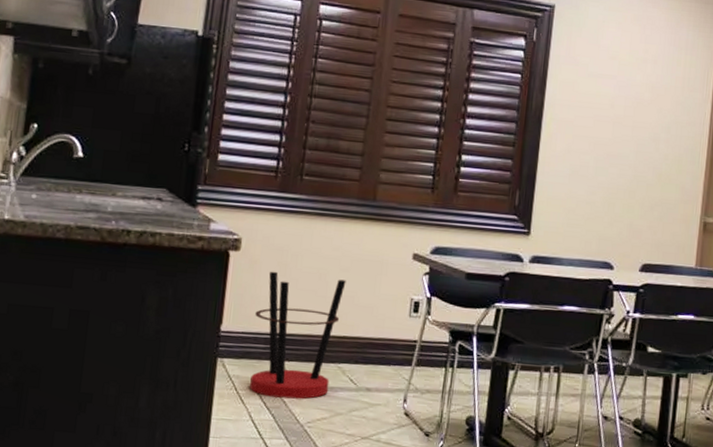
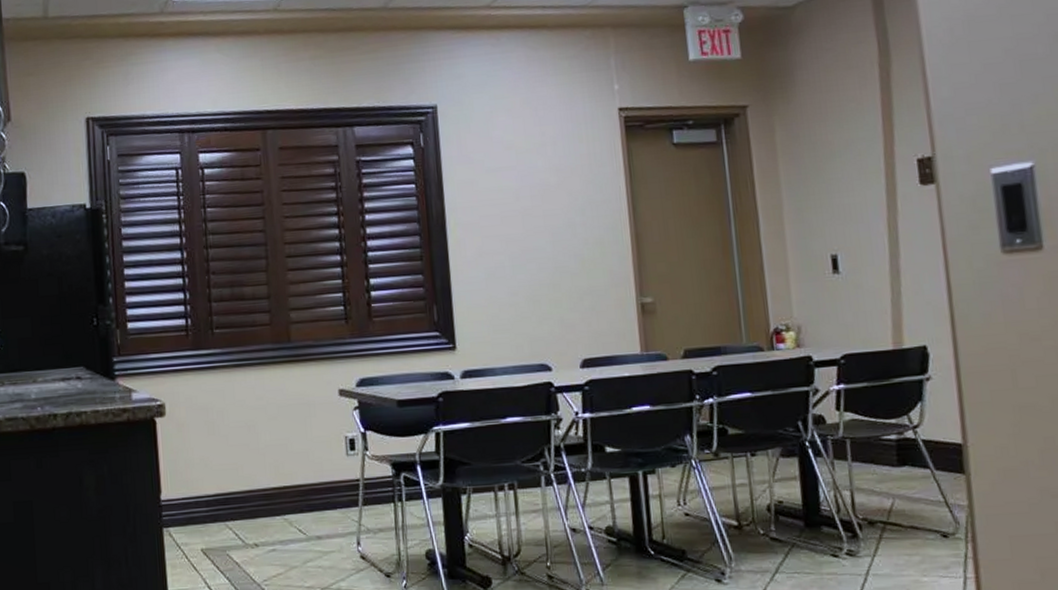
umbrella stand: present [250,271,346,399] -> none [192,428,279,560]

